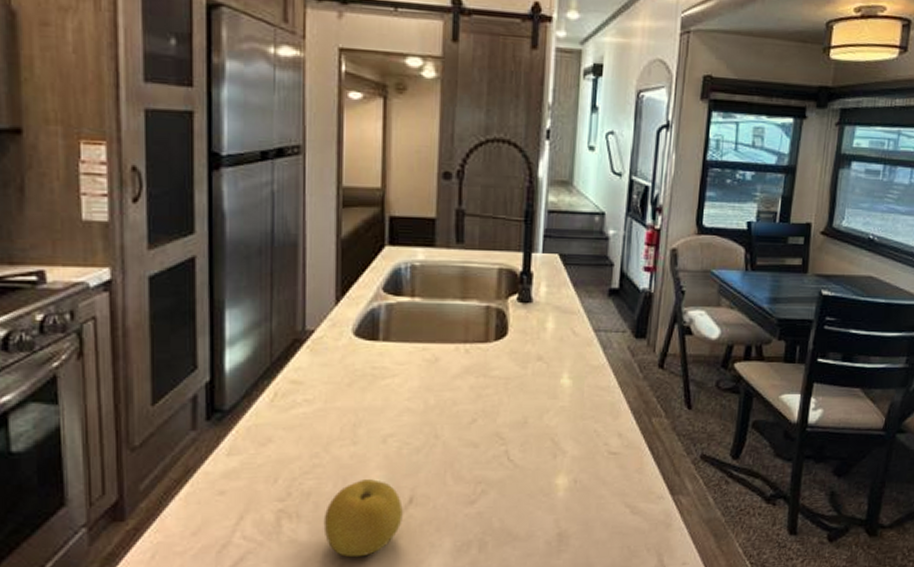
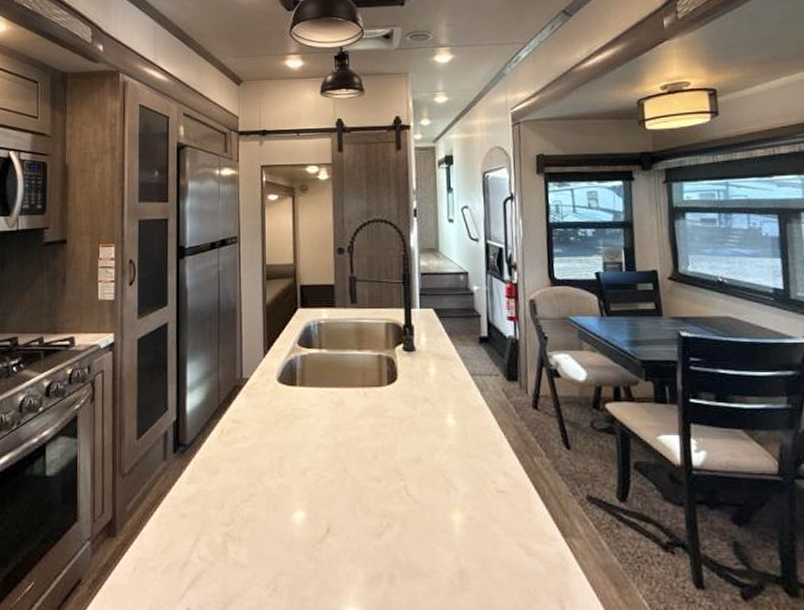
fruit: present [323,479,403,558] -> none [259,509,322,583]

